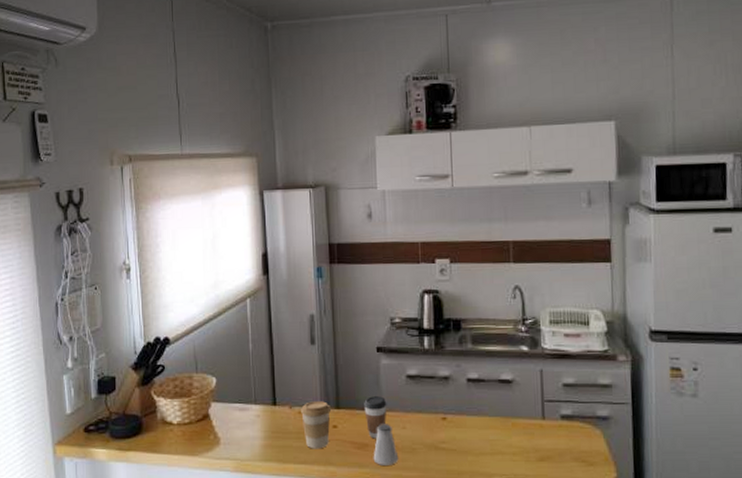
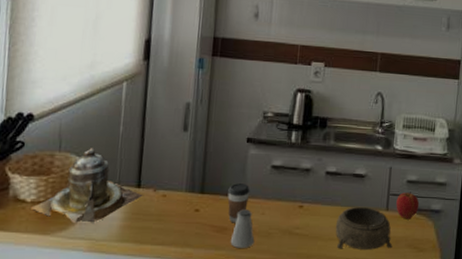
teapot: none [178,368,280,443] -> present [31,148,143,223]
coffee cup: present [301,401,331,449] -> none [165,185,195,231]
decorative bowl: none [485,415,556,465] -> present [335,206,393,250]
apple: none [553,396,582,429] -> present [396,192,420,220]

